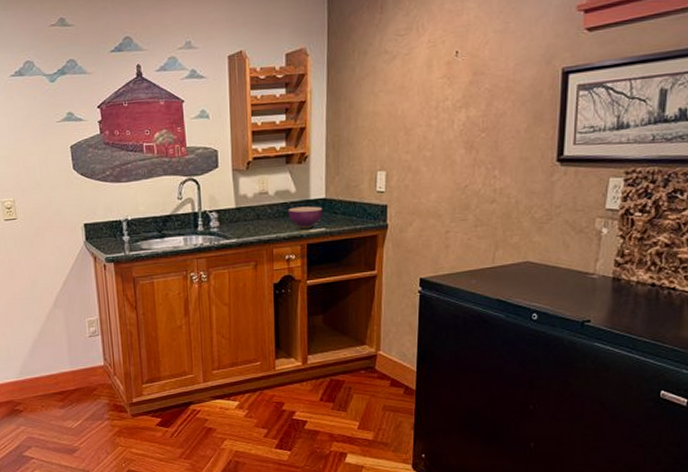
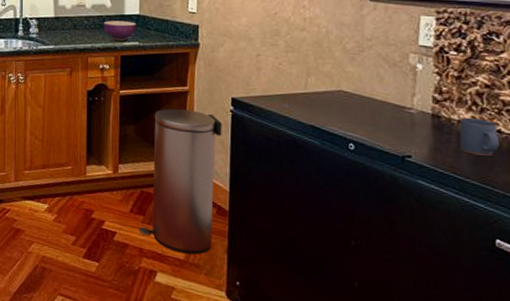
pedal bin: none [328,294,410,434] -> present [138,109,222,255]
mug: none [636,277,674,315] -> present [459,117,501,157]

